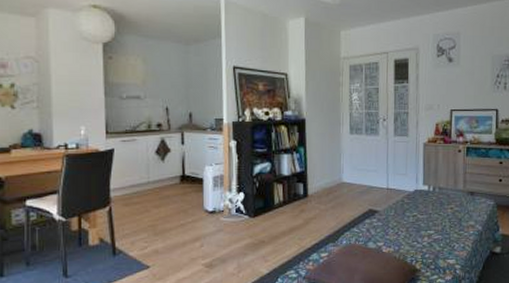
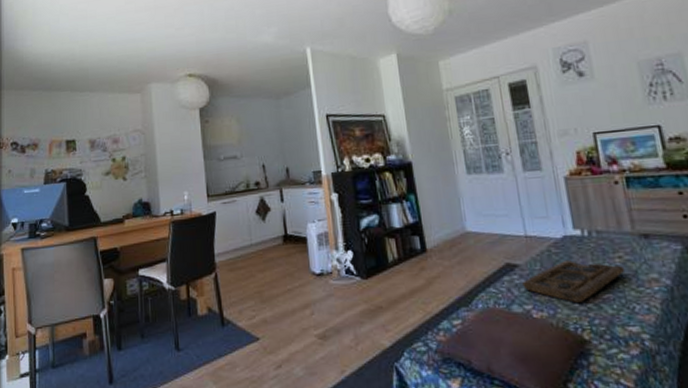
decorative tray: none [379,209,454,241] -> present [522,260,625,303]

